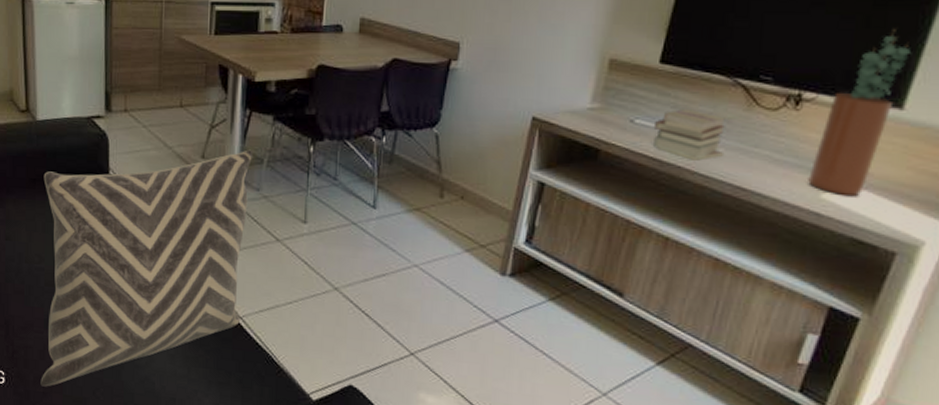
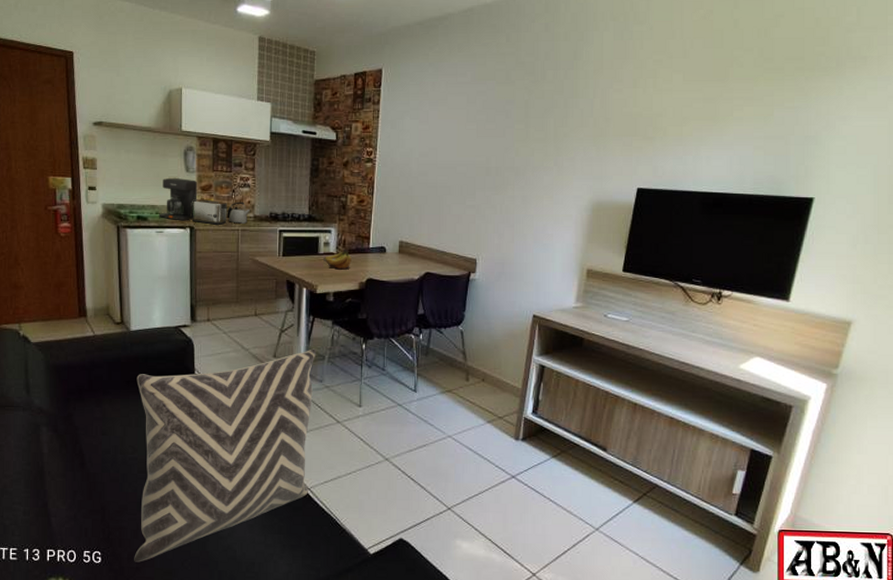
fruit: none [264,28,299,53] -> present [323,250,352,270]
books: present [653,109,725,161] -> none [621,306,672,344]
vase: present [808,29,911,197] -> none [730,244,791,366]

